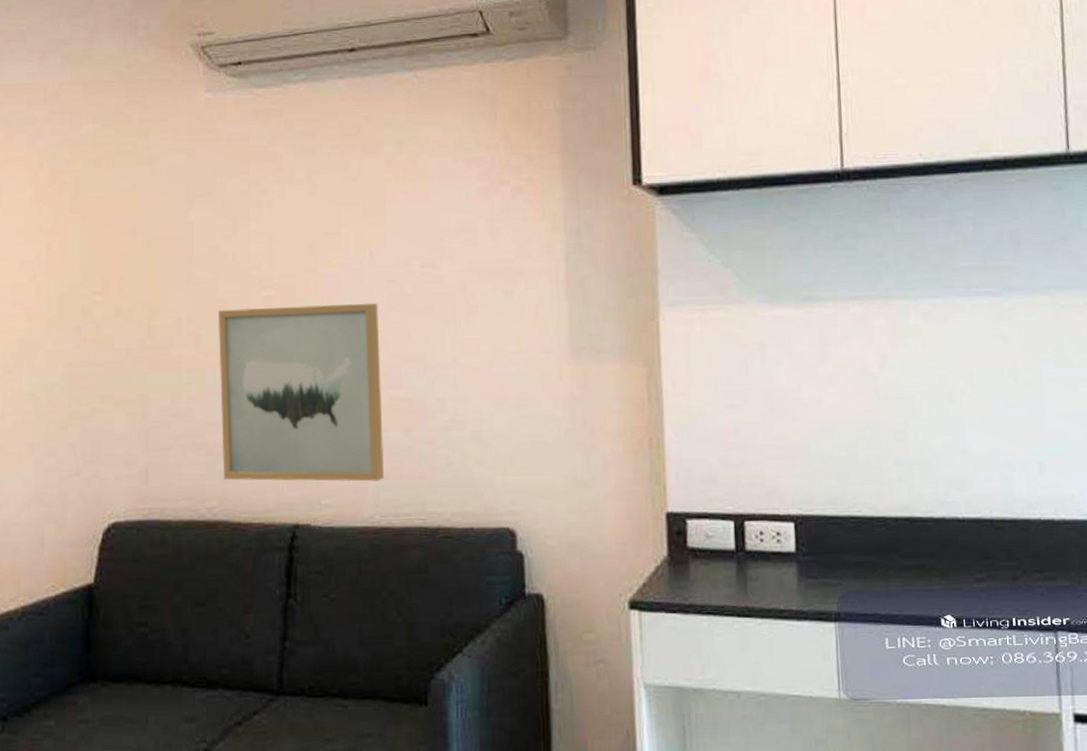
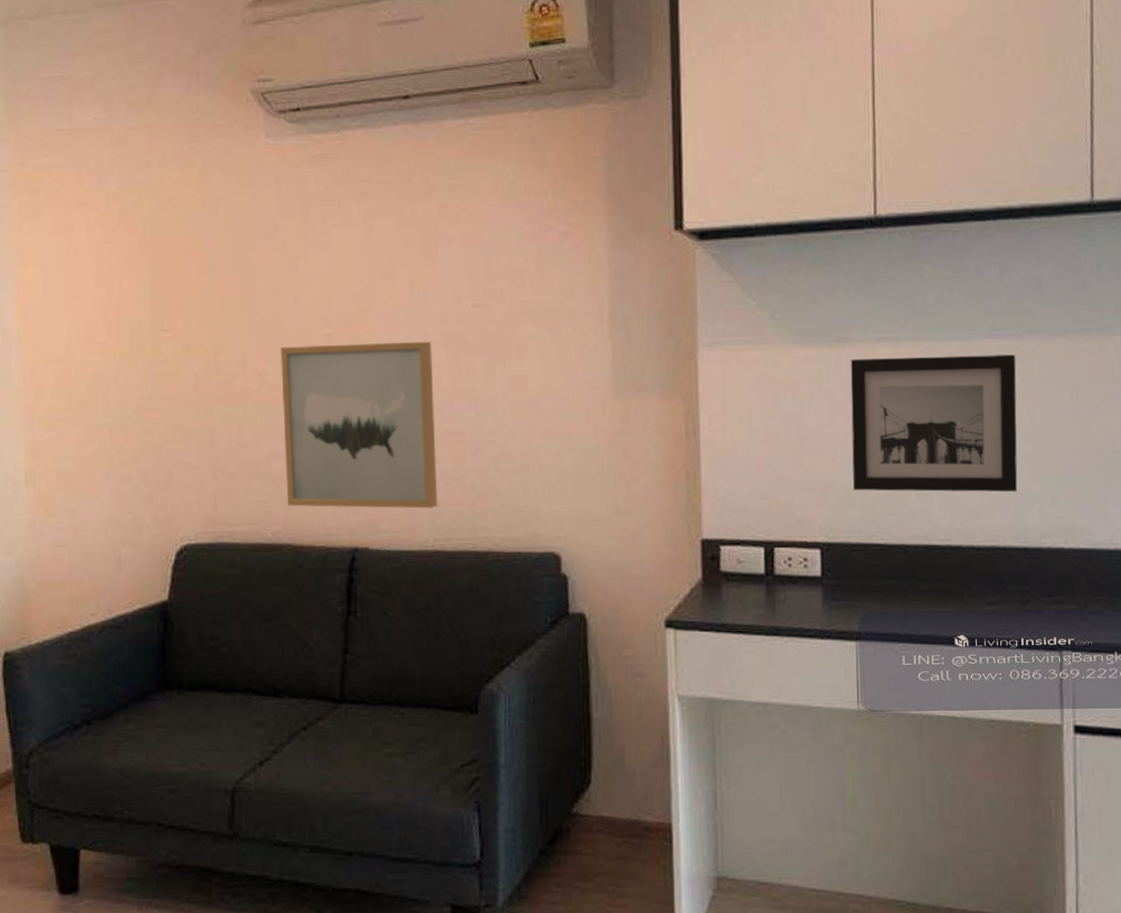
wall art: none [821,313,1002,460] -> present [850,354,1018,492]

